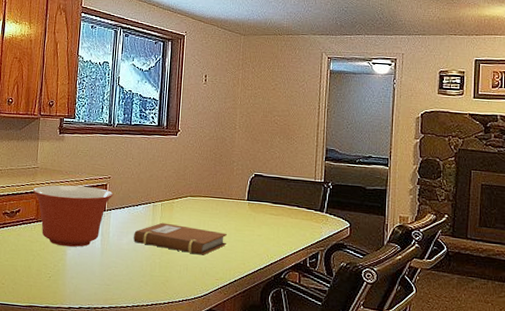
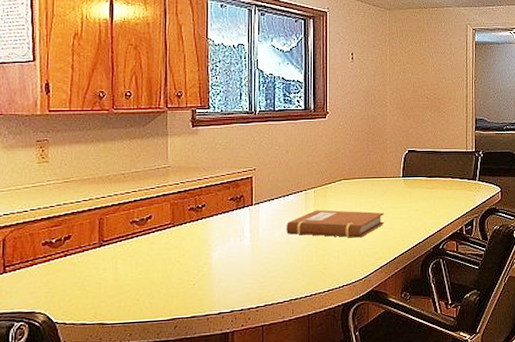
mixing bowl: present [32,185,114,247] -> none [165,181,261,249]

